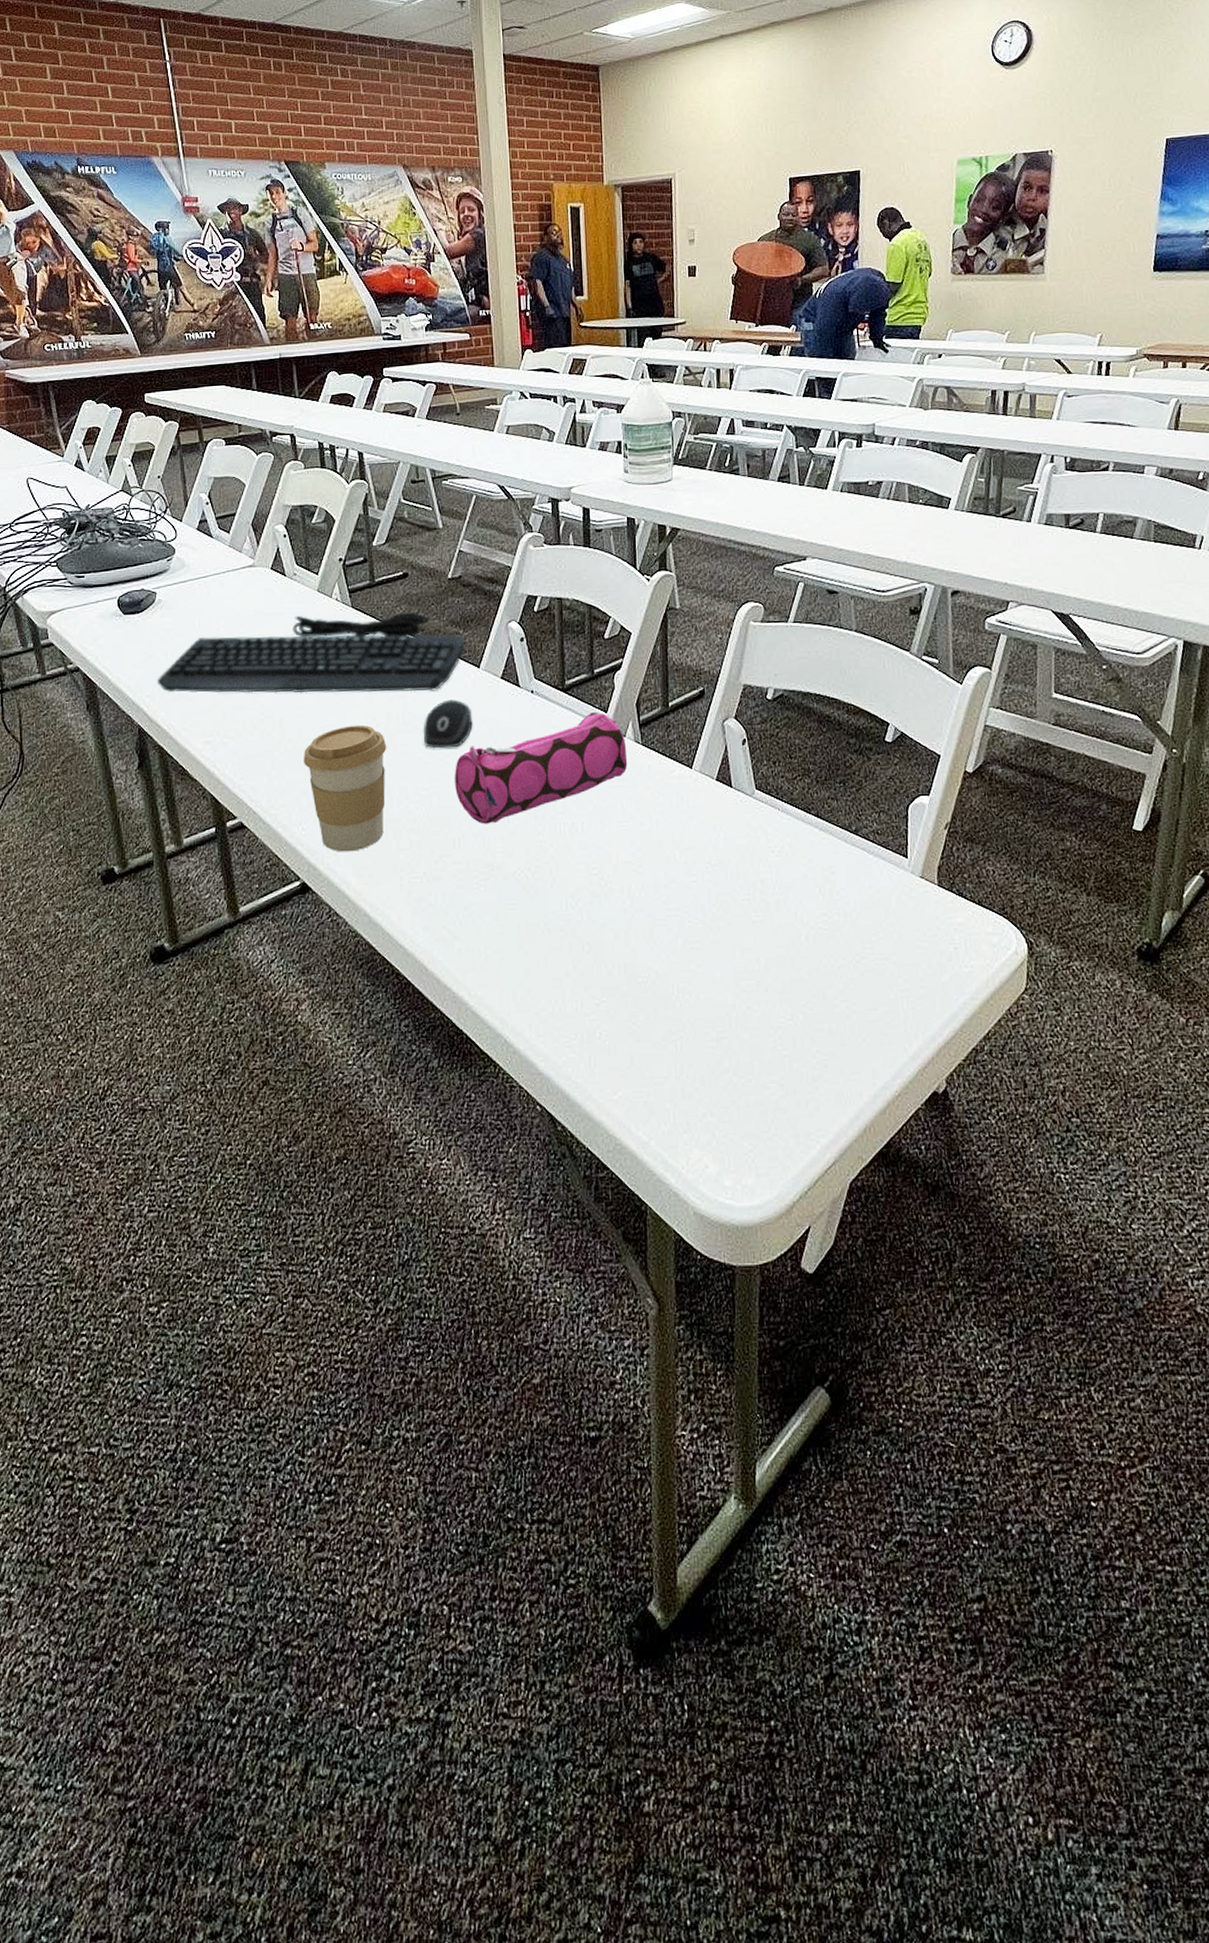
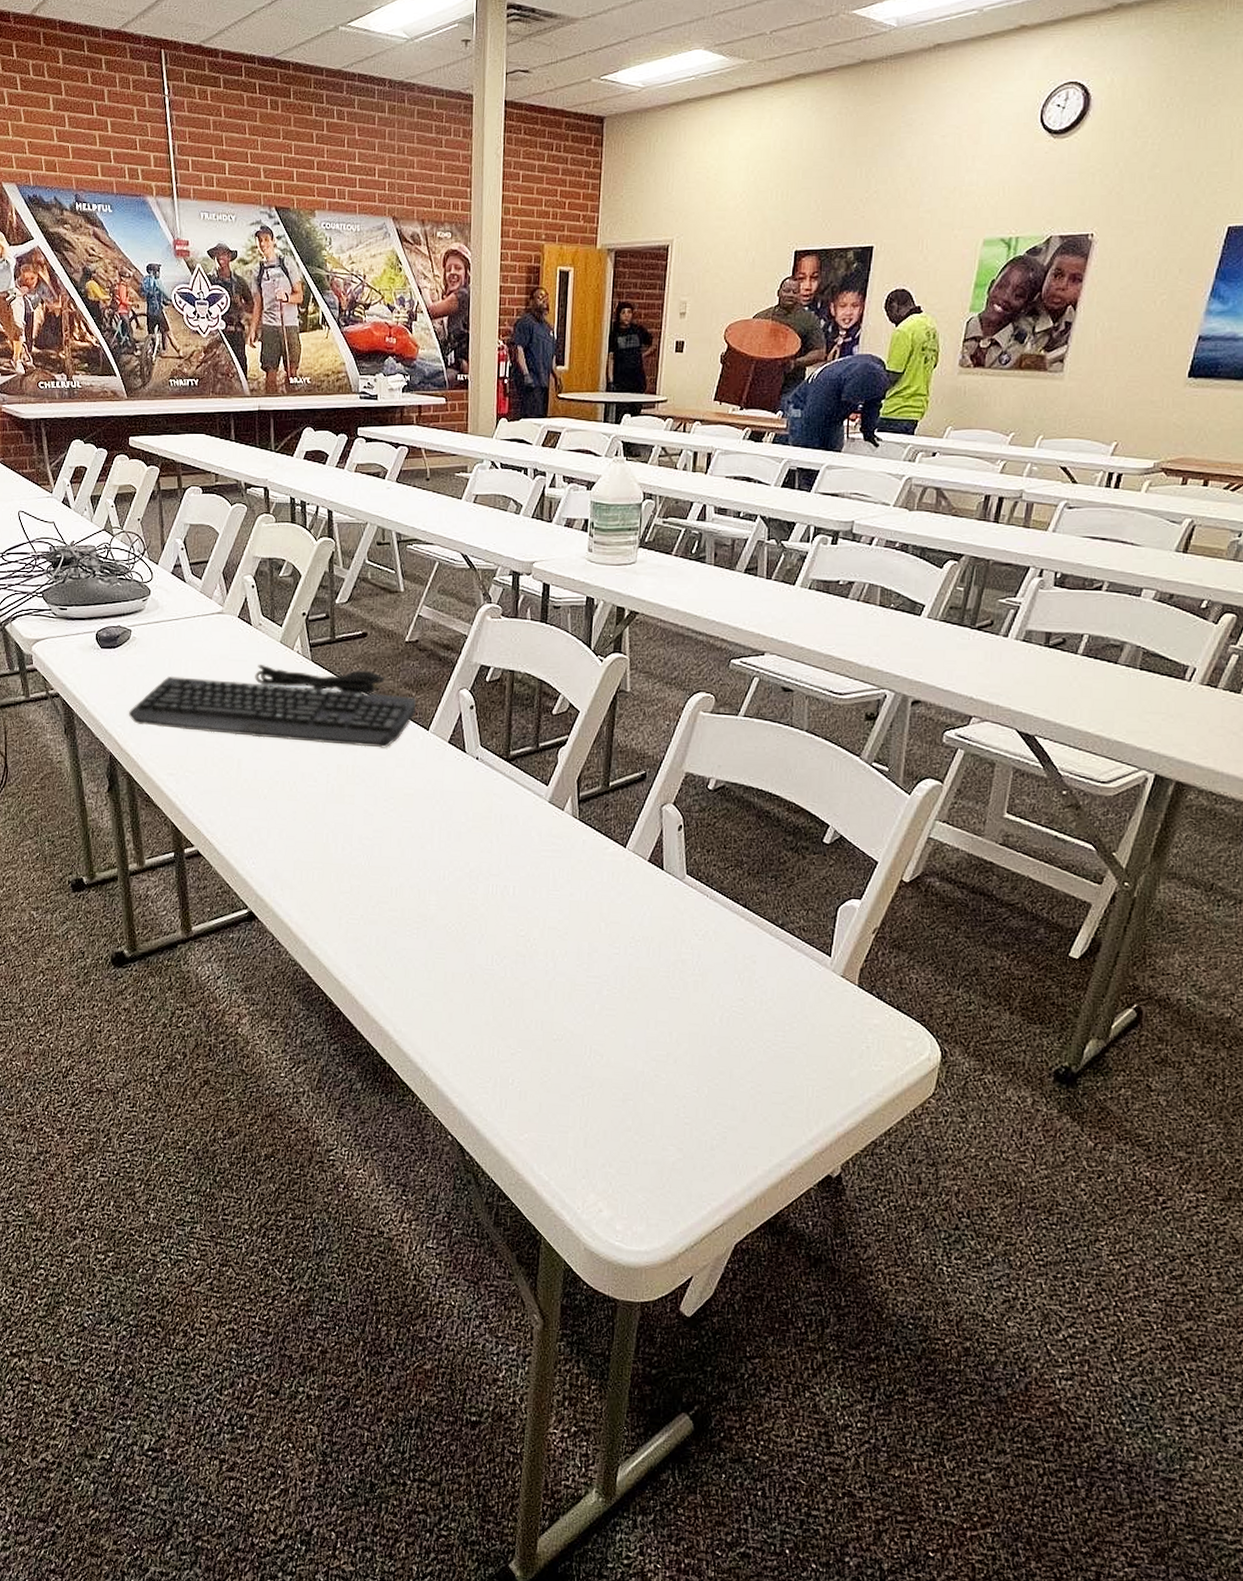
coffee cup: present [304,725,387,852] -> none [258,772,336,889]
computer mouse: present [424,699,473,749] -> none [371,757,418,804]
pencil case: present [454,712,628,824] -> none [396,784,564,878]

